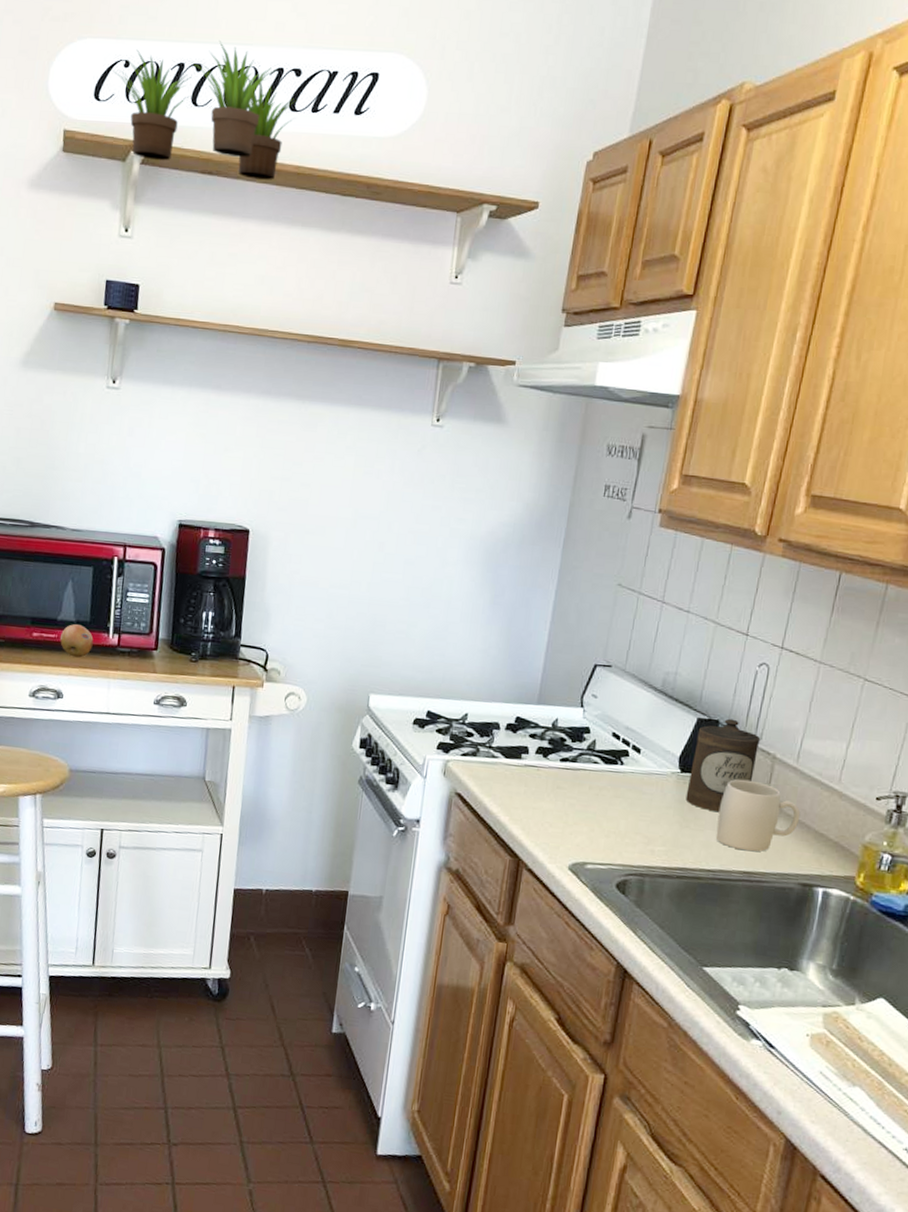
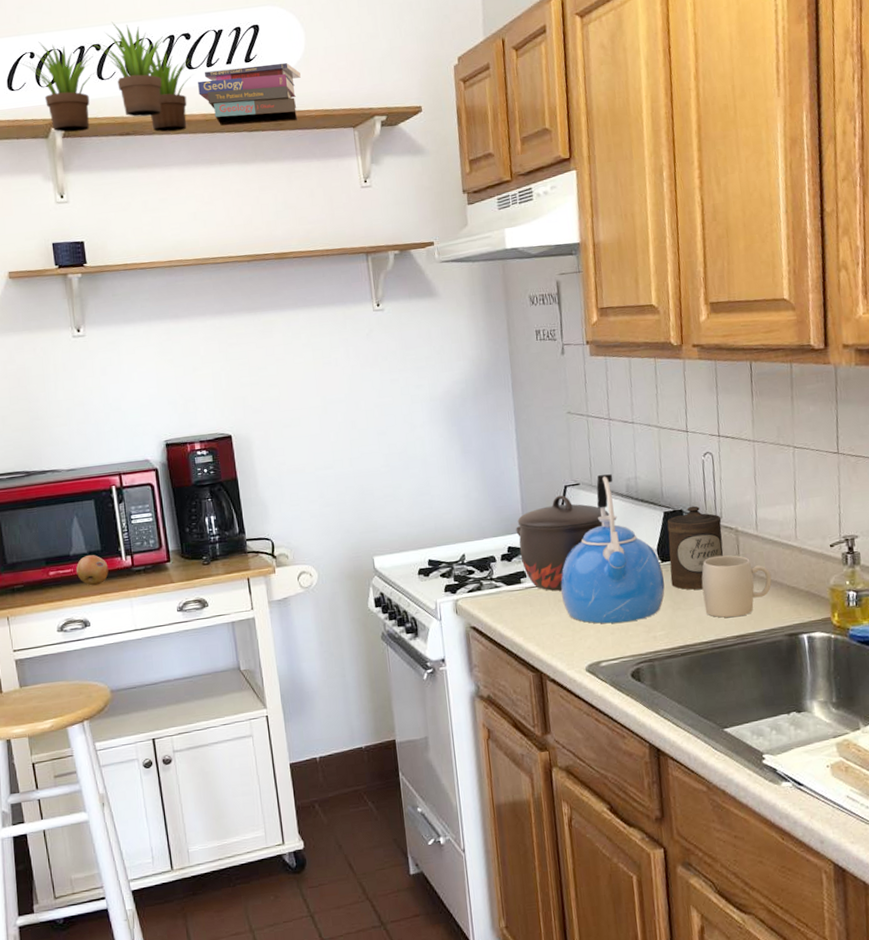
books: none [296,117,413,193] -> present [198,63,301,127]
cooking pot: none [527,673,637,777] -> present [516,495,610,591]
kettle: none [561,661,680,829] -> present [560,474,665,624]

